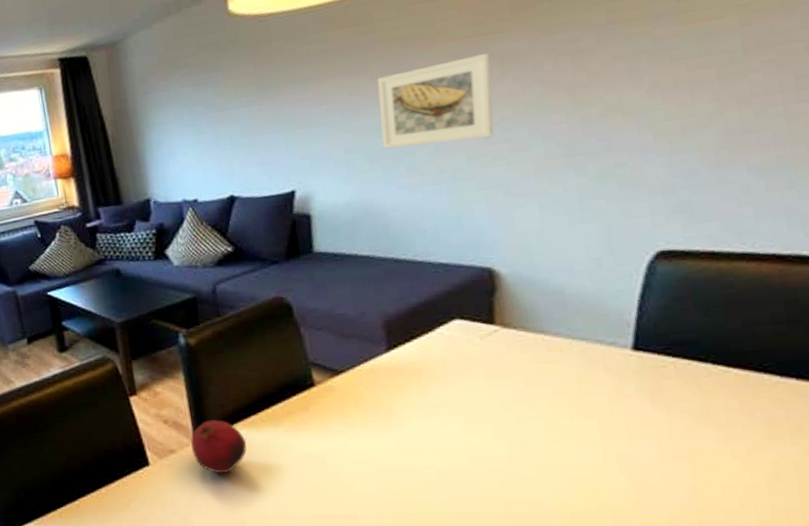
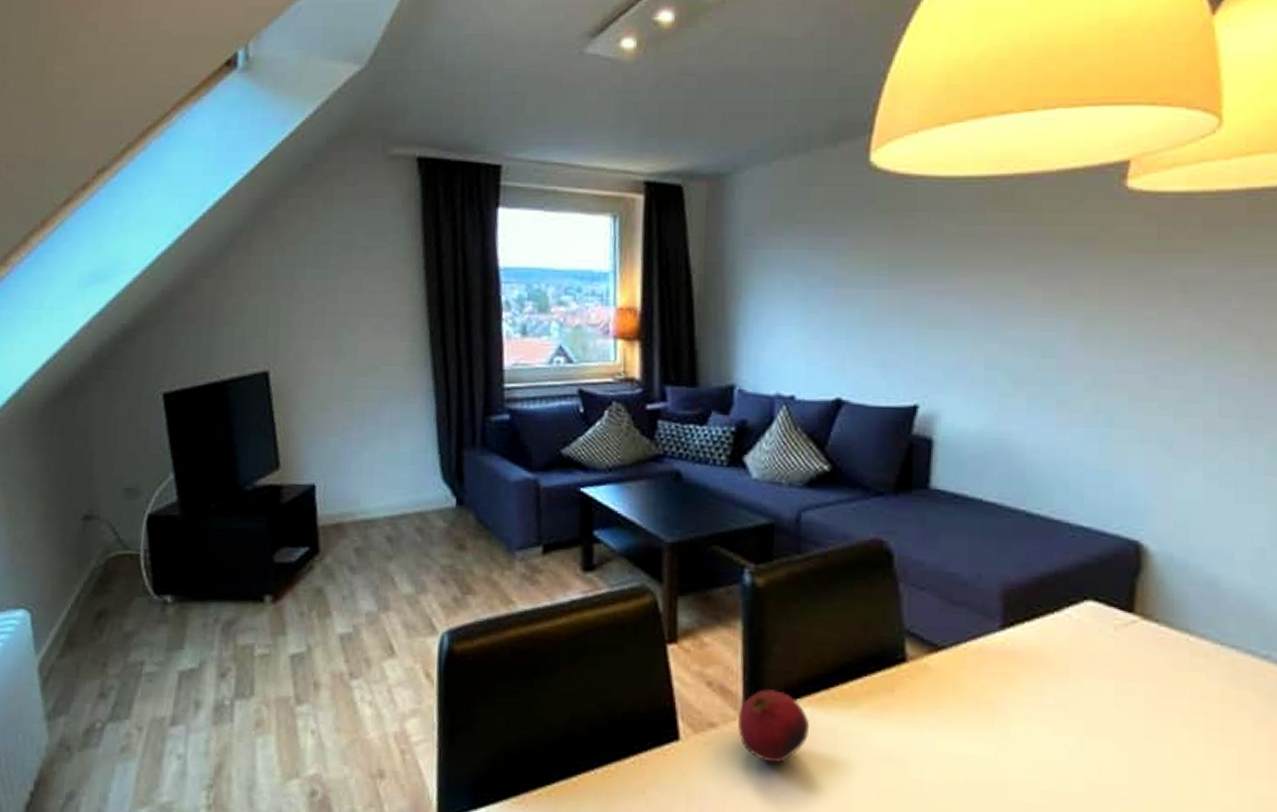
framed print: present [377,53,494,149] -> none [1032,273,1172,379]

